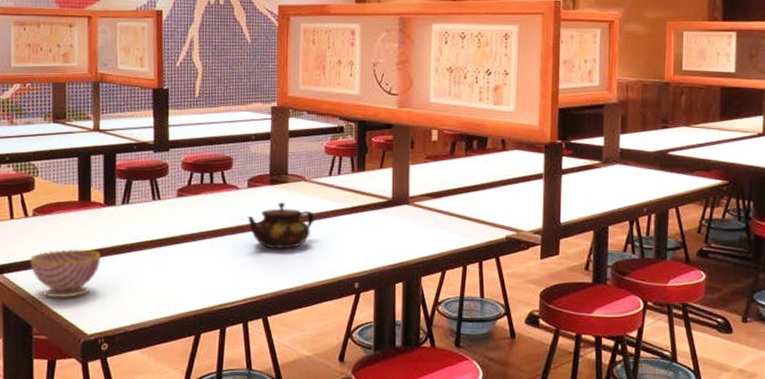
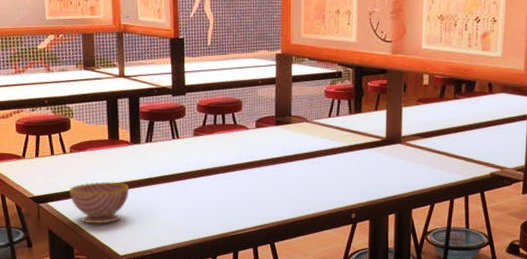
teapot: present [246,202,314,249] -> none [255,141,316,183]

